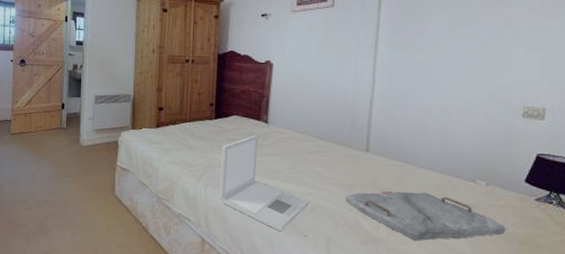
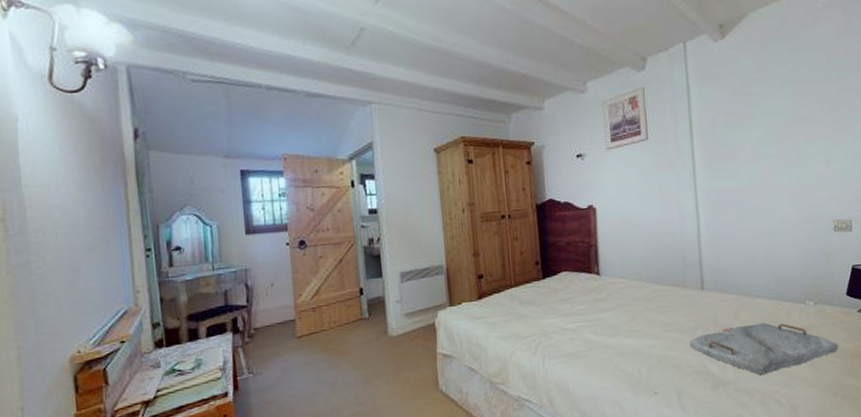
laptop: present [219,135,310,232] -> none [555,290,656,395]

